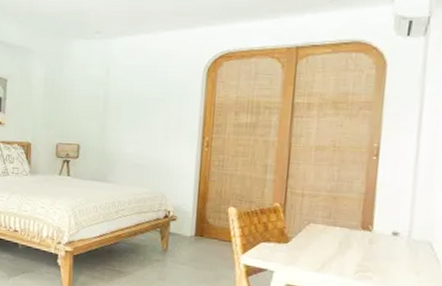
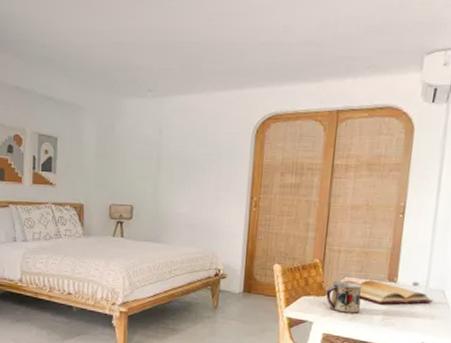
mug: none [288,227,331,265] -> present [326,281,362,314]
bible: none [306,226,419,257] -> present [342,280,434,305]

